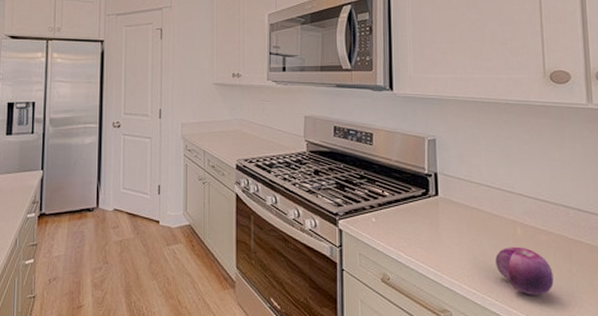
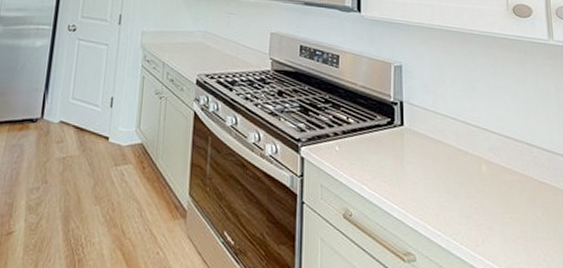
fruit: present [495,246,554,295] -> none [461,185,519,240]

